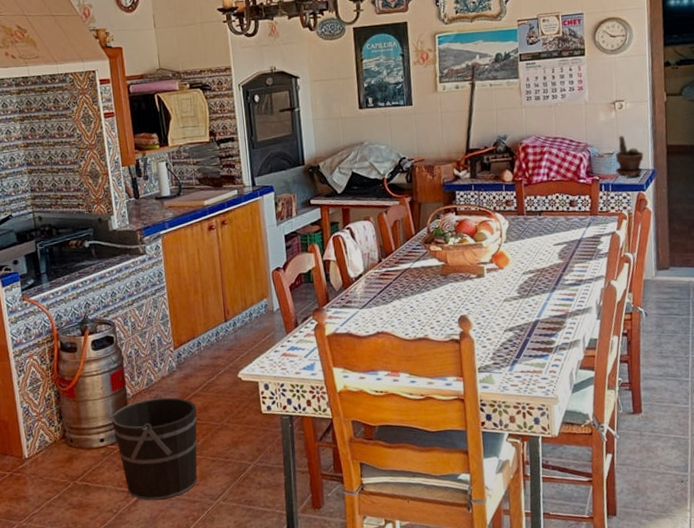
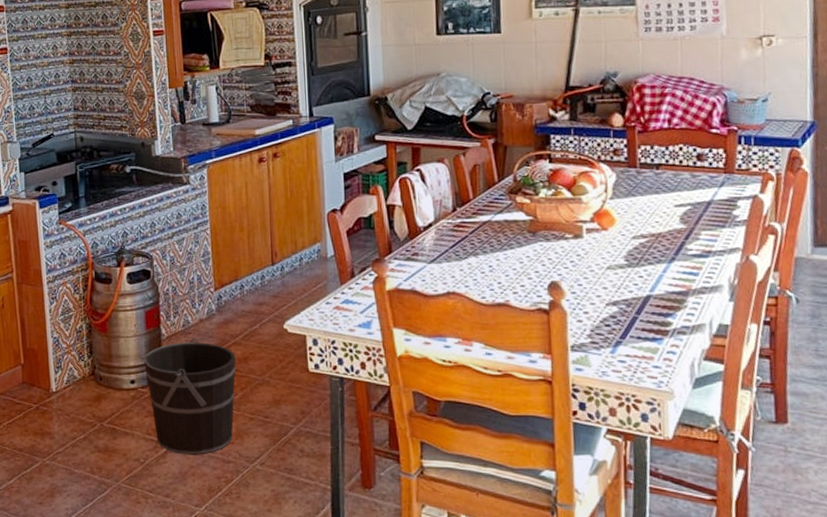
potted plant: present [615,135,644,178] -> none [760,77,800,130]

